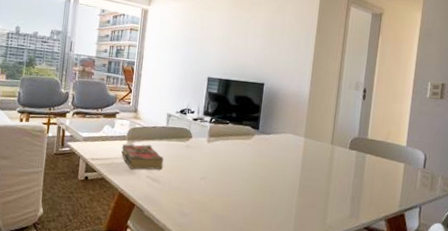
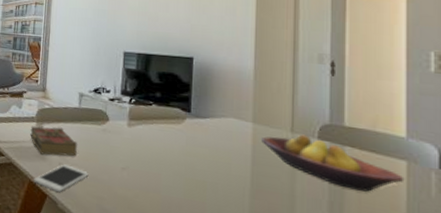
cell phone: none [123,177,173,202] -> present [34,164,89,193]
fruit bowl: none [309,145,402,187] -> present [261,134,405,192]

